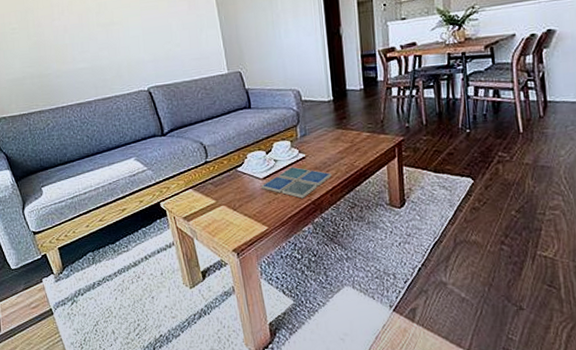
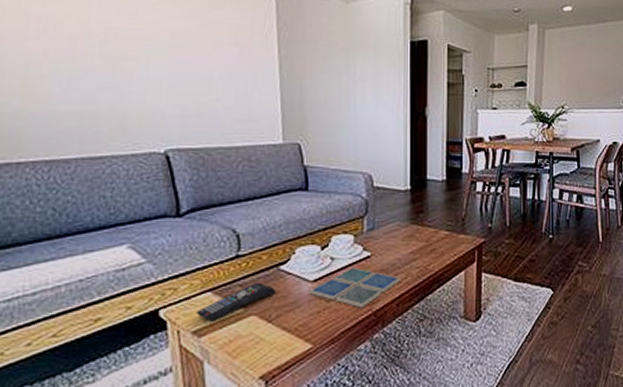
remote control: none [184,181,237,210] -> present [196,282,276,322]

